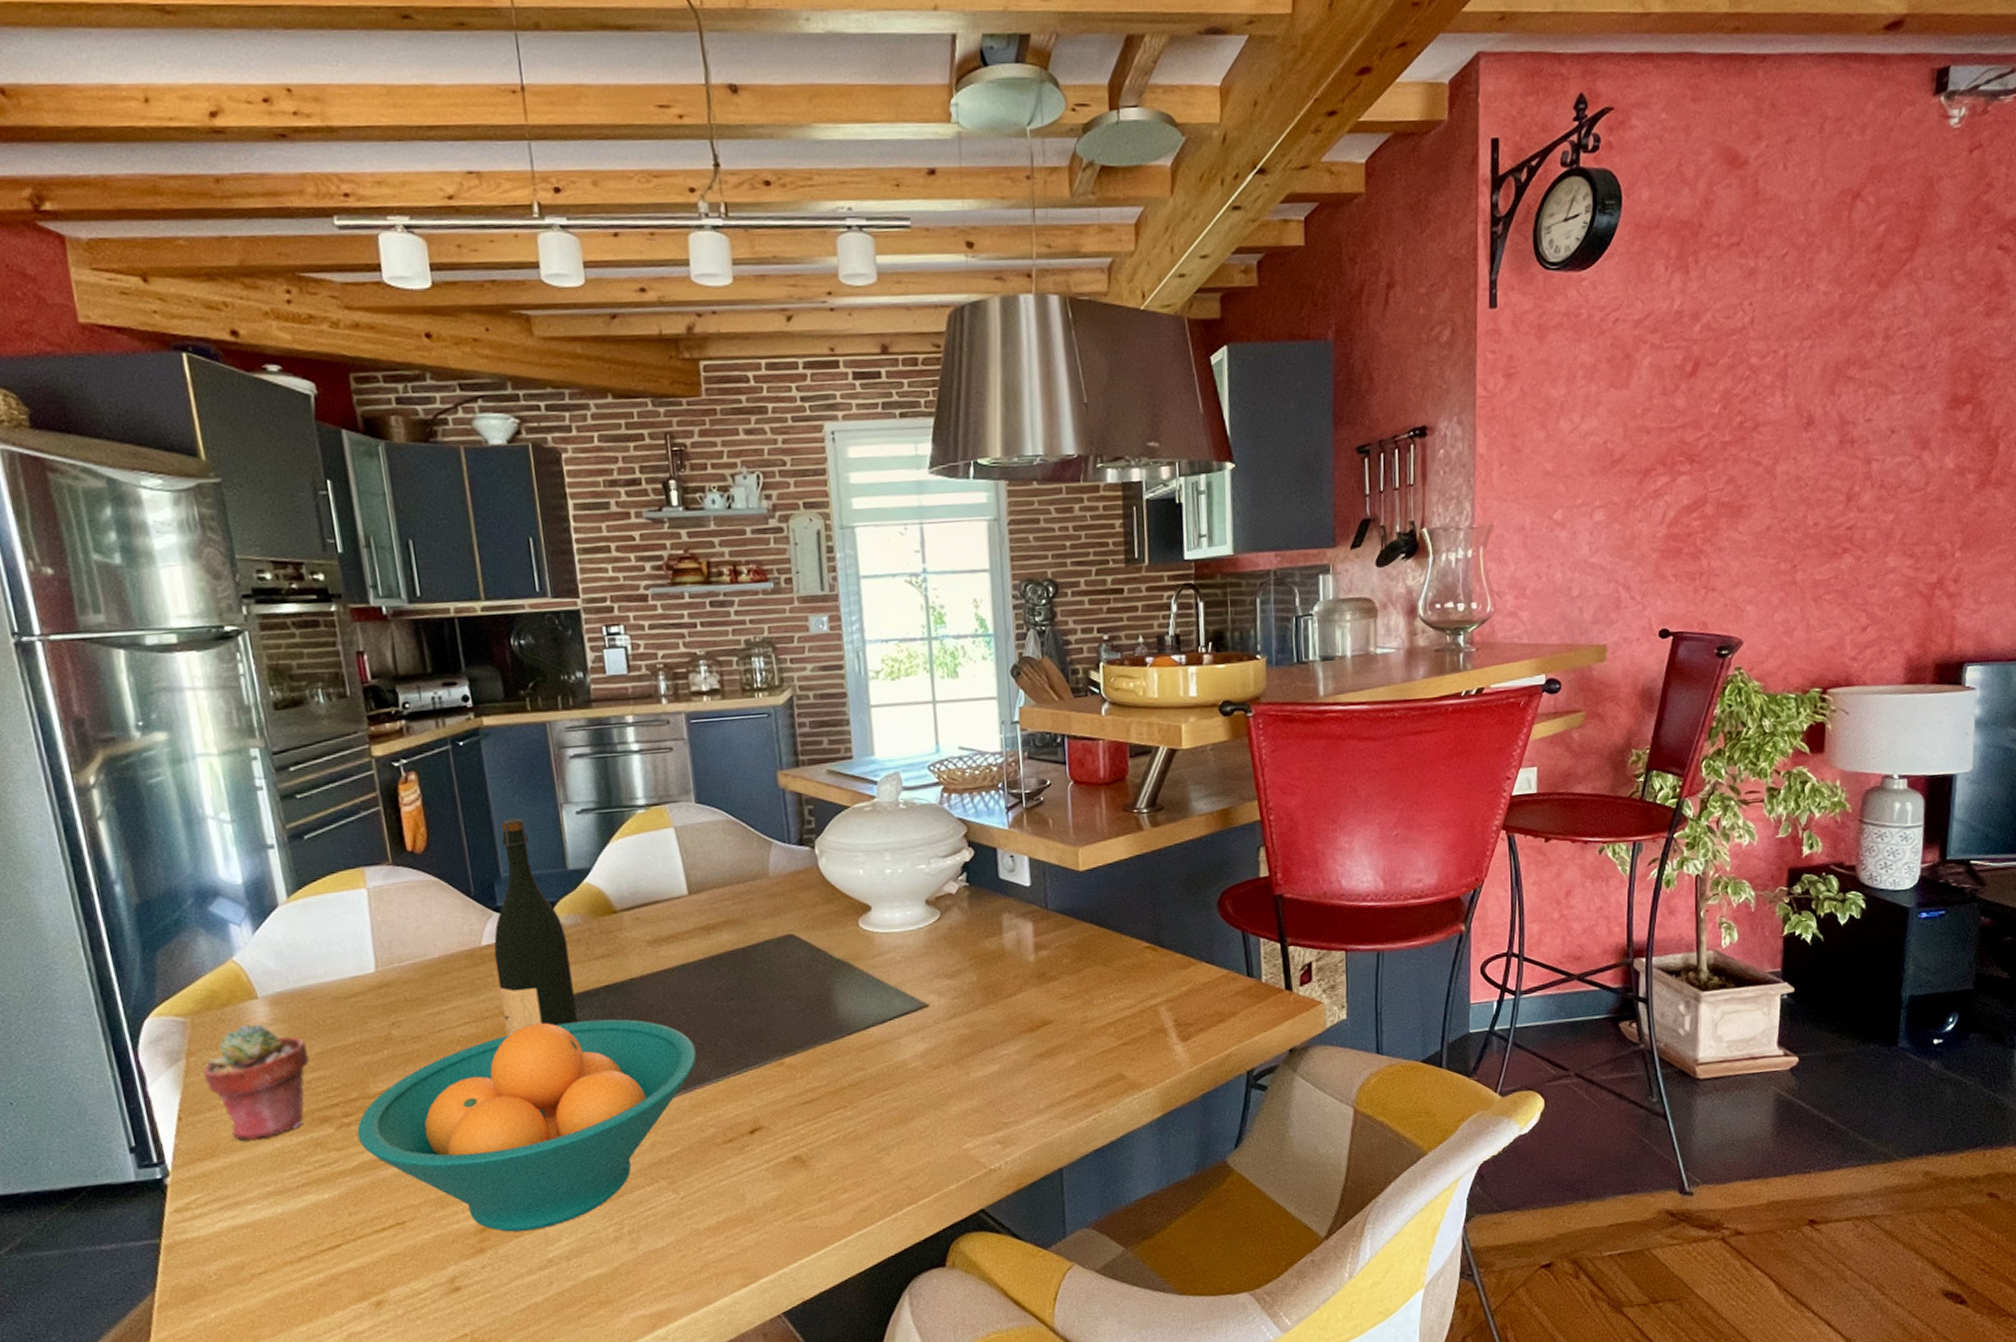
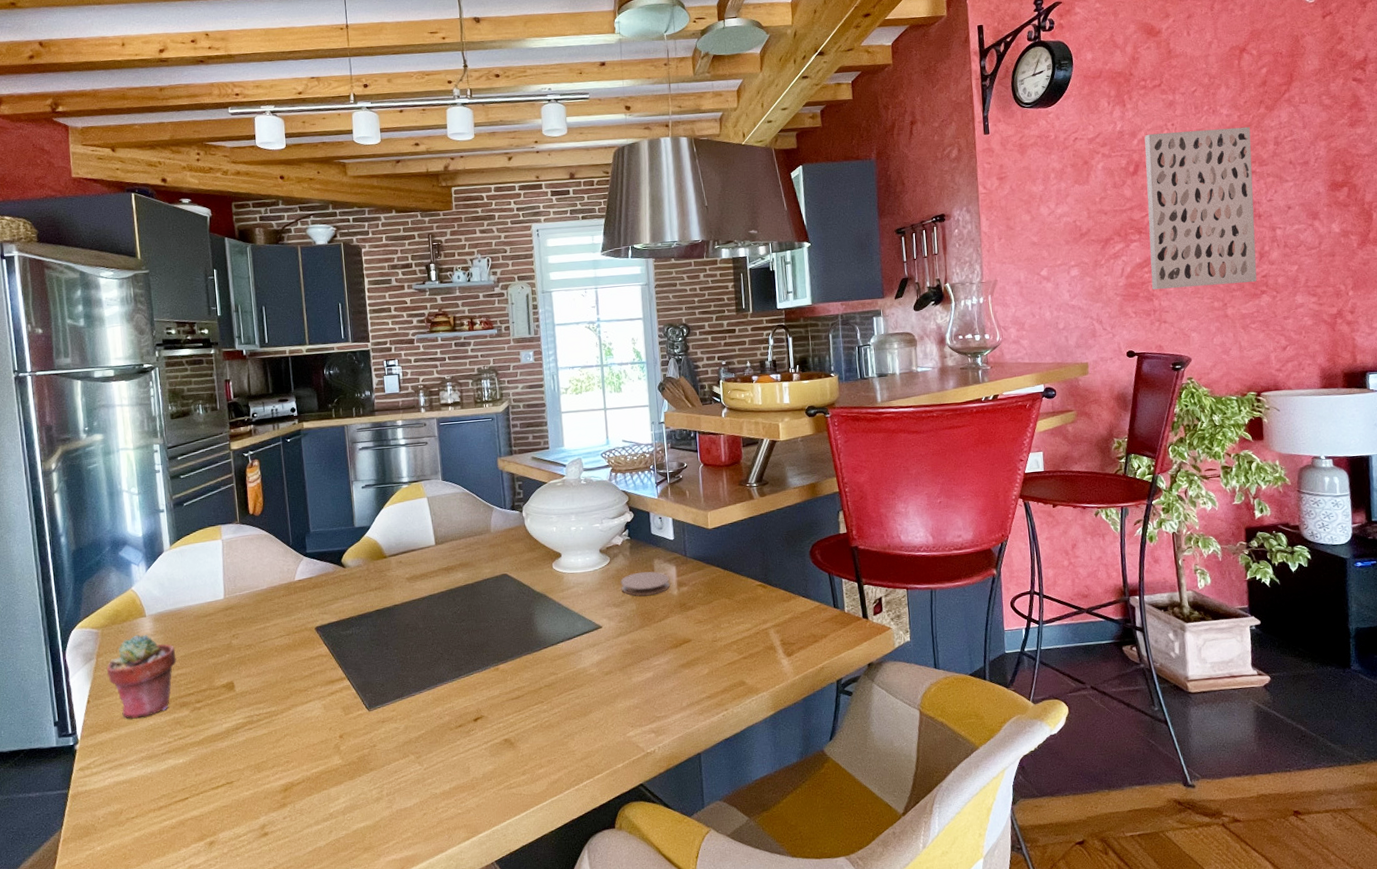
fruit bowl: present [357,1018,697,1232] -> none [204,634,439,792]
wine bottle: present [493,818,578,1036] -> none [303,491,357,646]
coaster: none [955,929,1024,963] -> present [620,571,670,596]
wall art: none [1701,311,1853,545] -> present [1144,126,1257,290]

